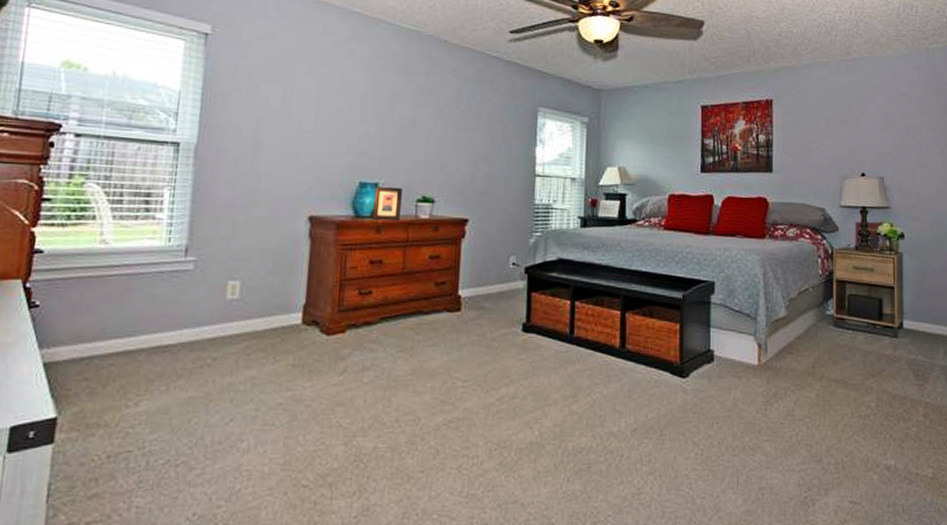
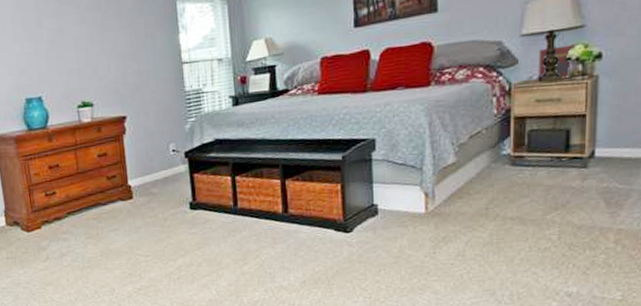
picture frame: present [373,186,402,221] -> none [40,97,66,130]

